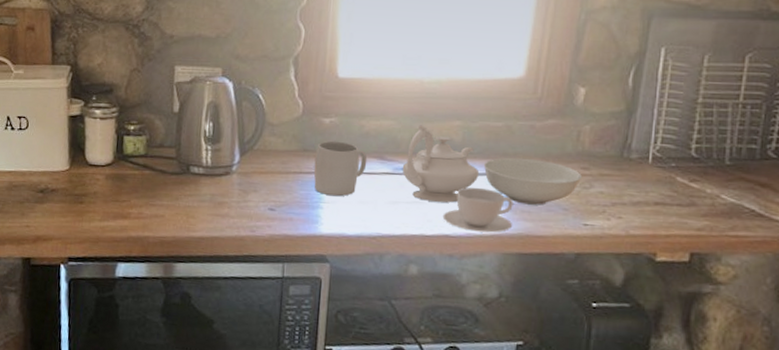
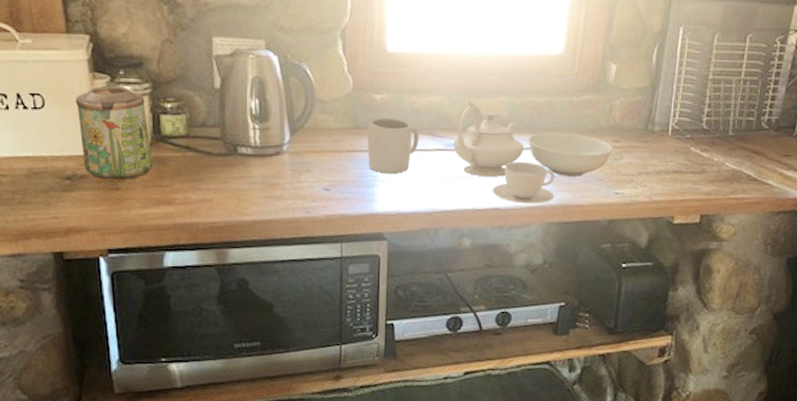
canister: none [53,110,114,194] -> present [75,85,153,180]

